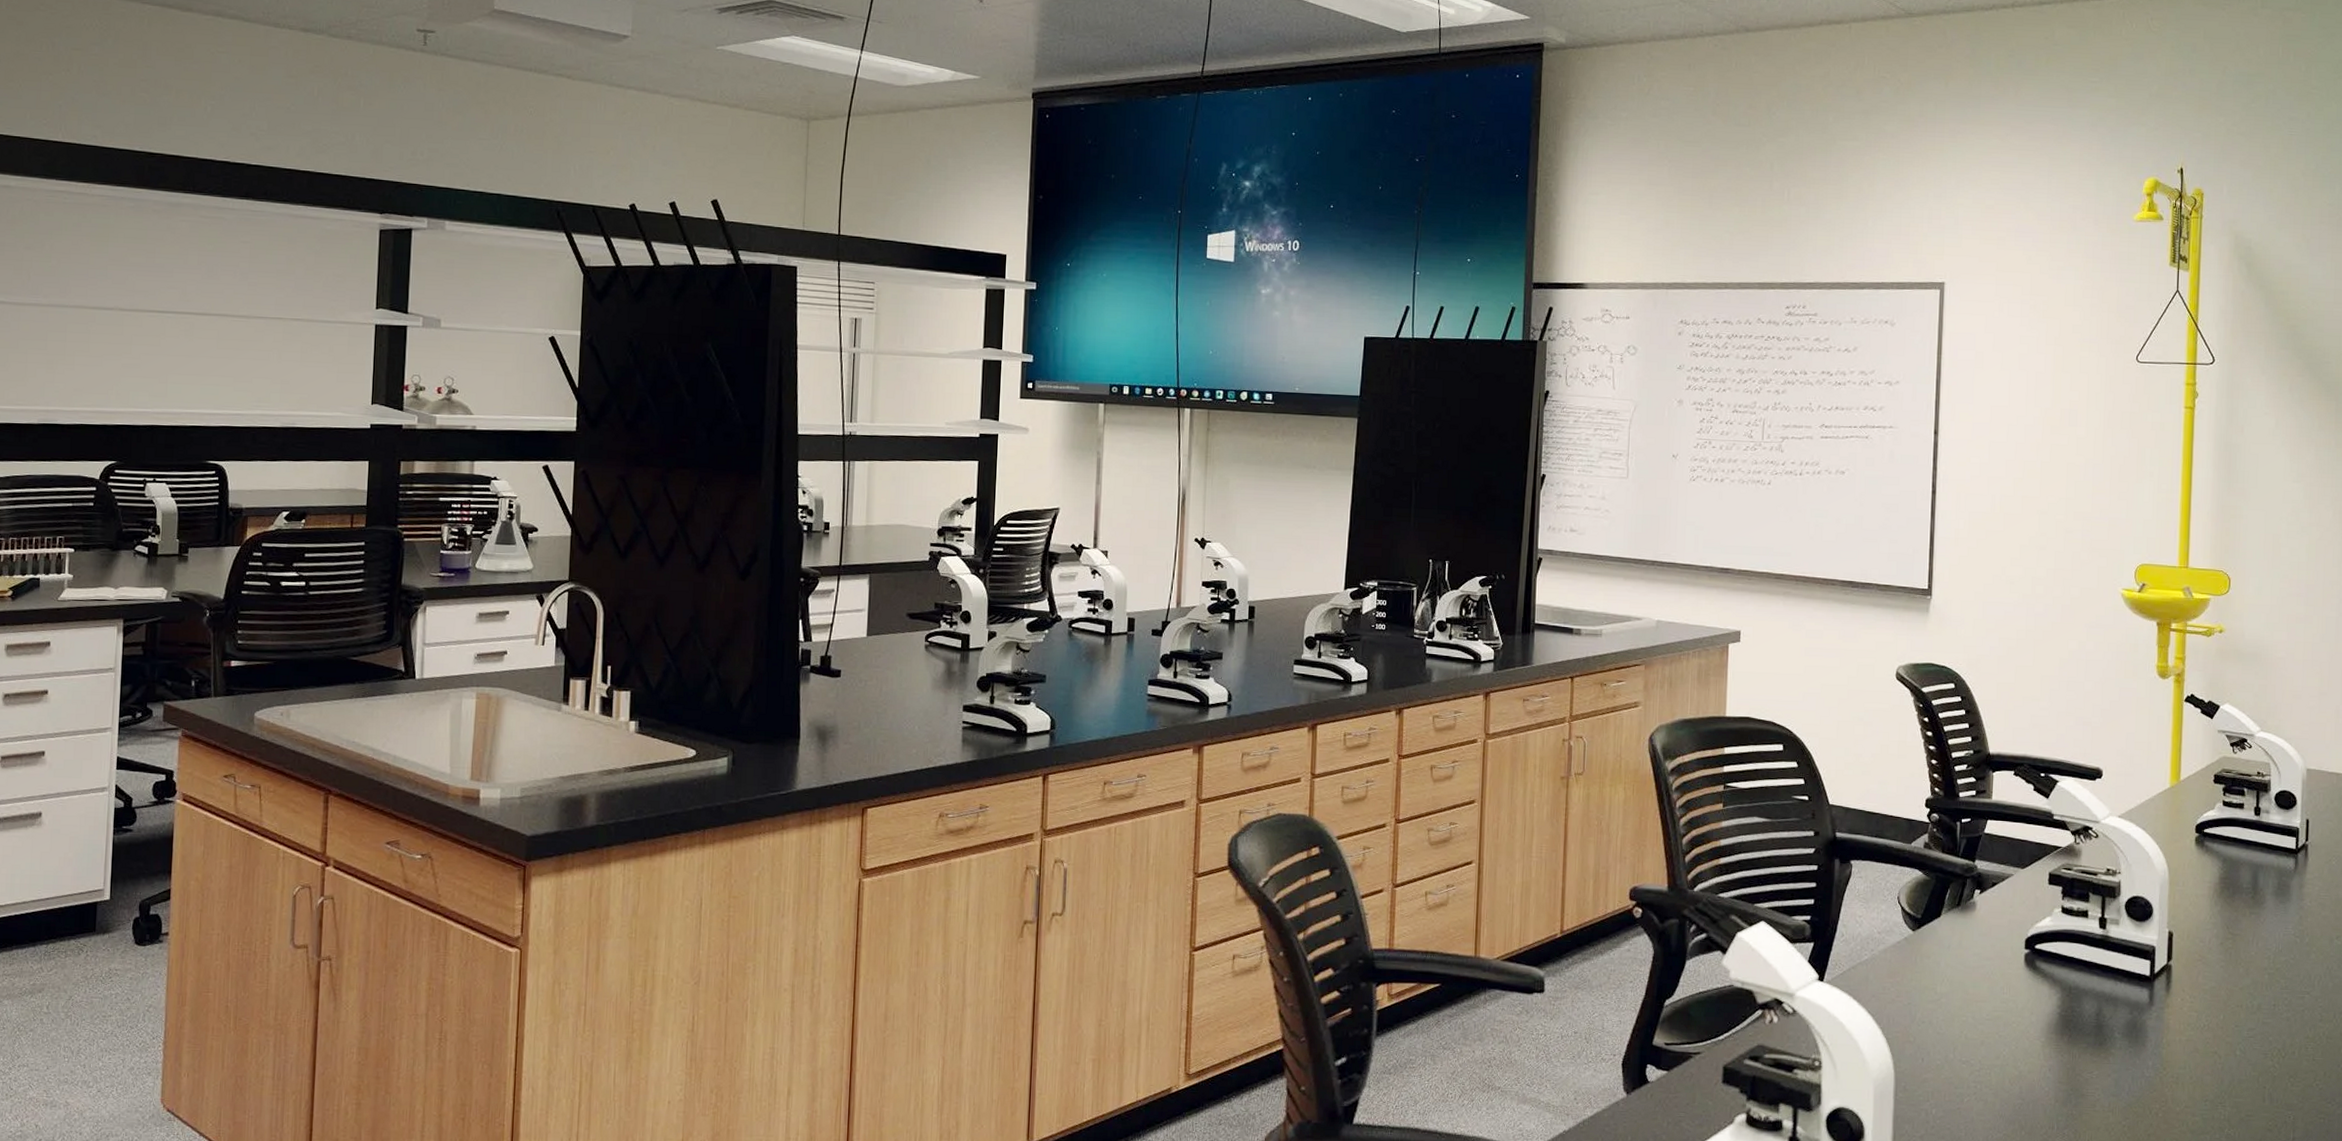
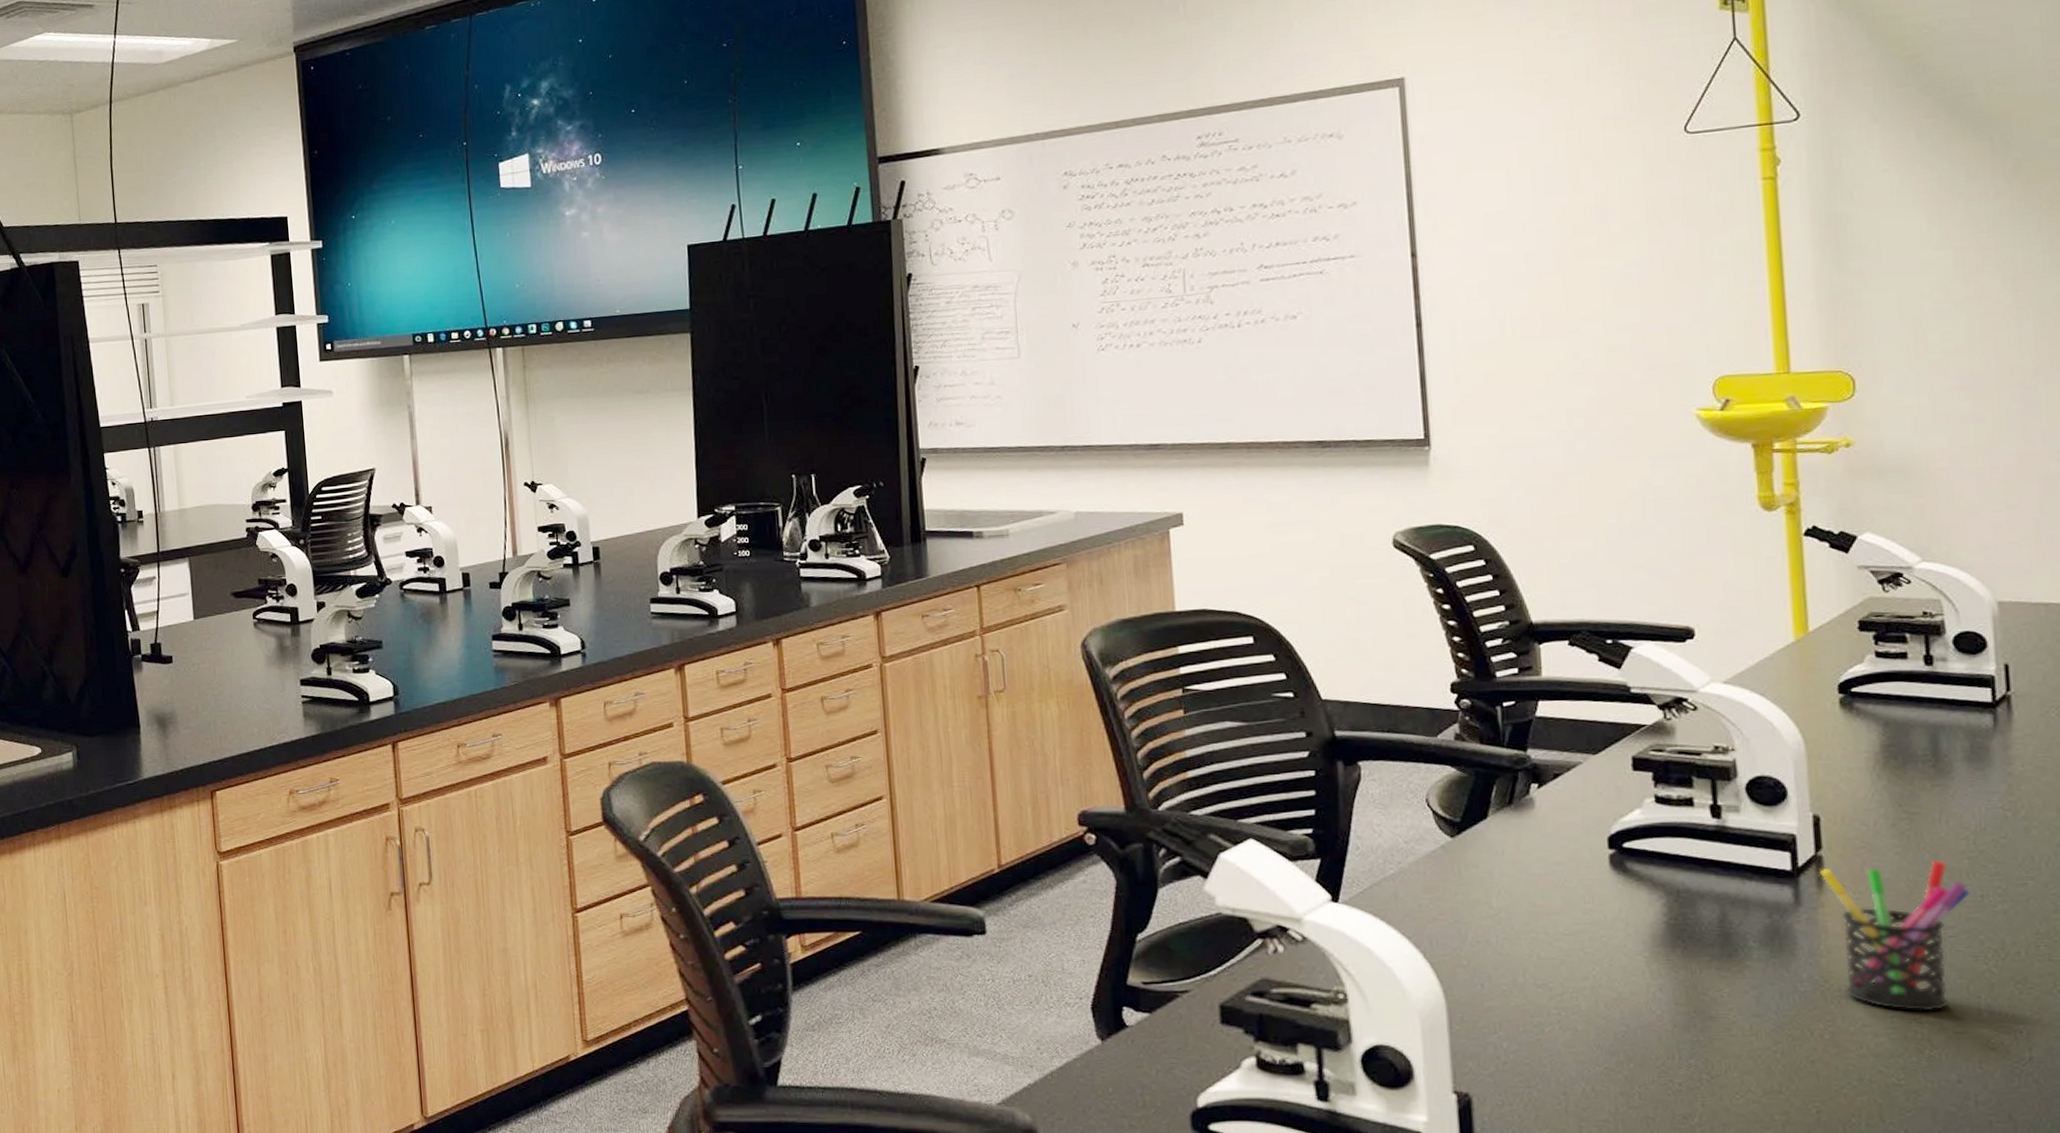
pen holder: none [2168,974,2267,1097] -> present [1818,860,1970,1012]

